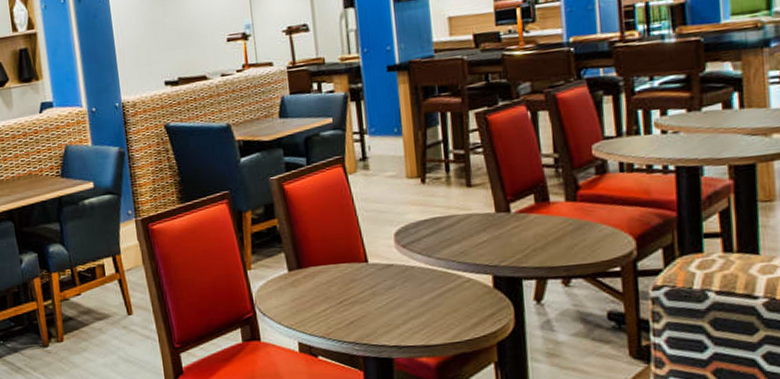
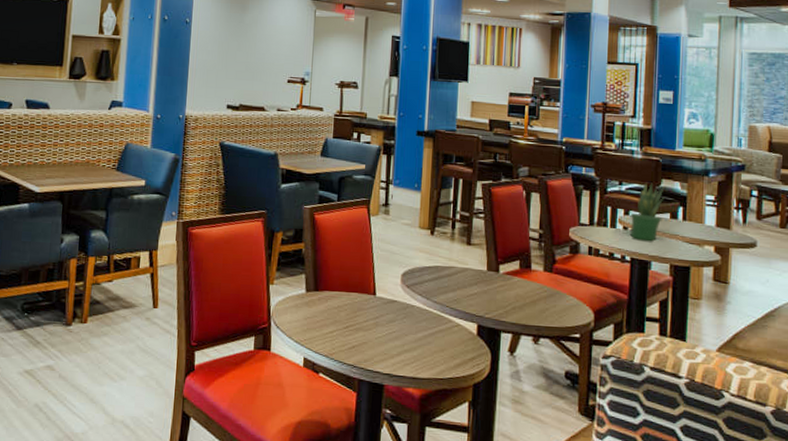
planter: none [668,69,713,145] -> present [630,182,666,243]

